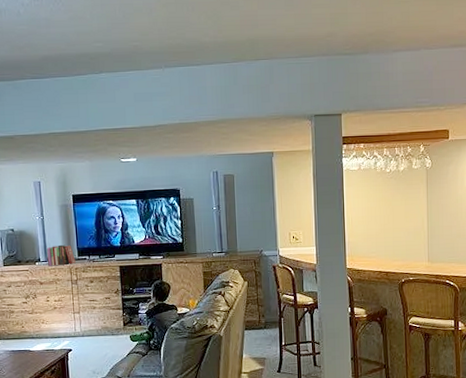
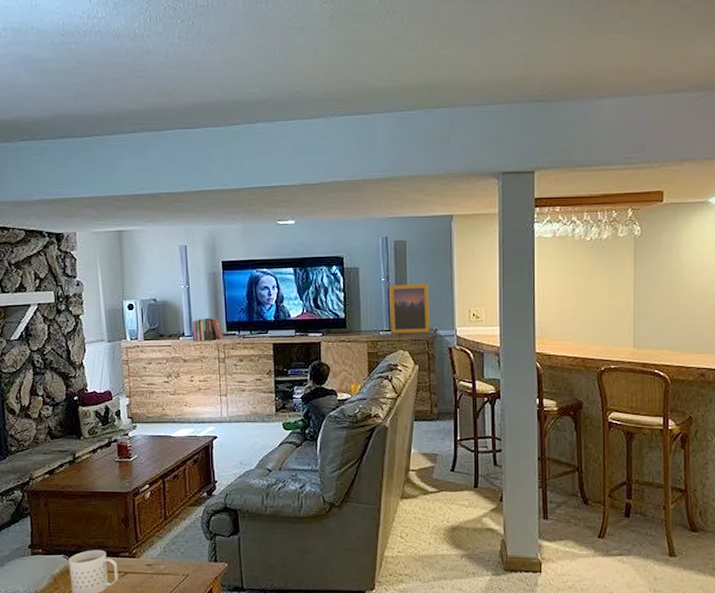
picture frame: none [220,211,257,256] -> present [389,283,431,335]

